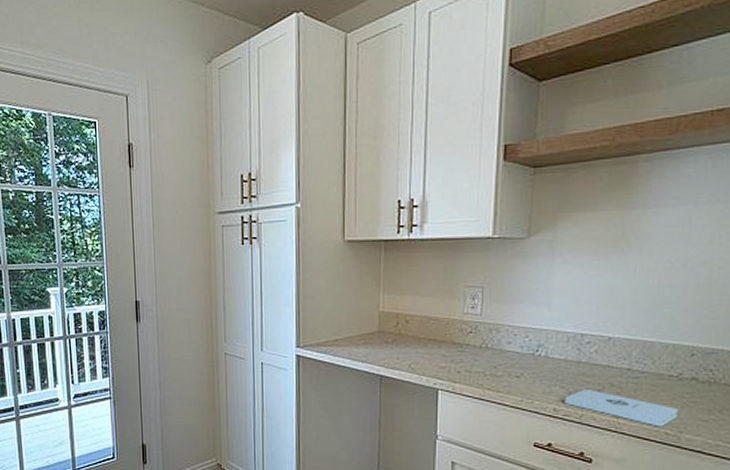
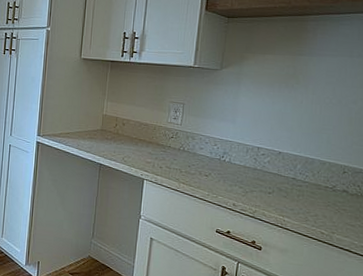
notepad: present [564,390,679,427] -> none [242,191,332,227]

